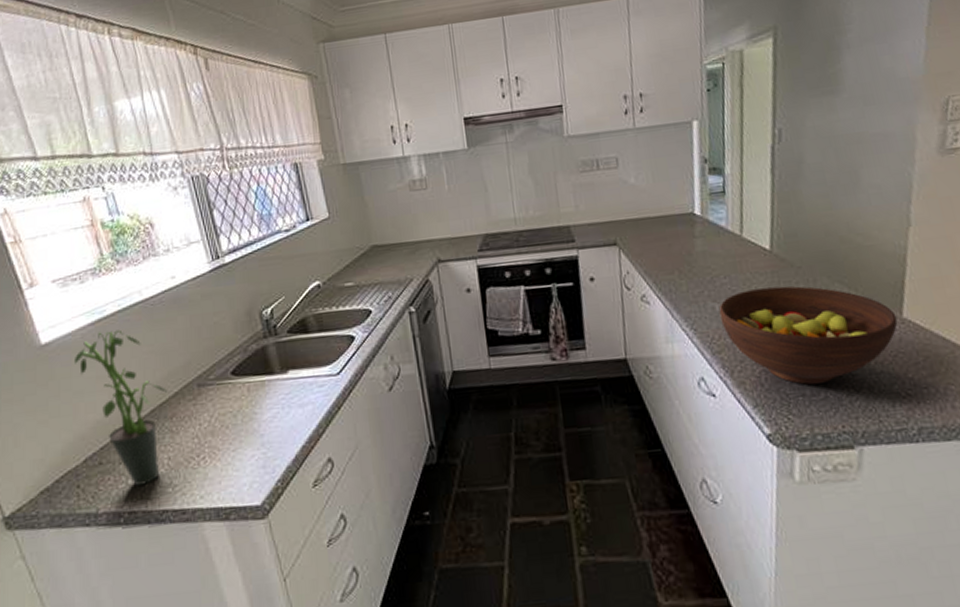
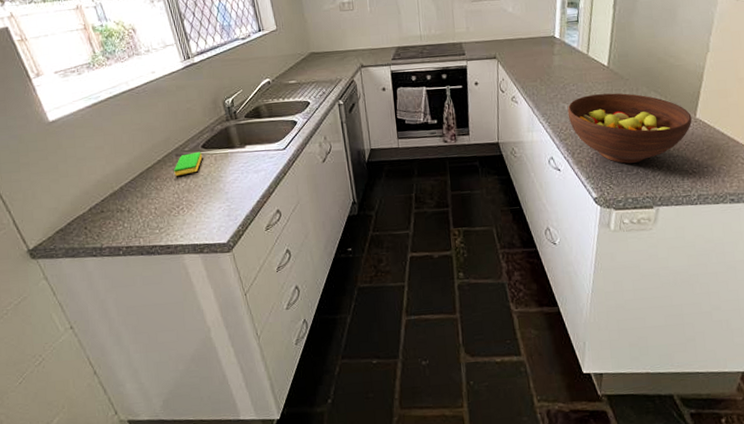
potted plant: present [75,329,167,486] -> none [77,112,152,228]
dish sponge: none [194,379,232,413] -> present [174,151,203,176]

